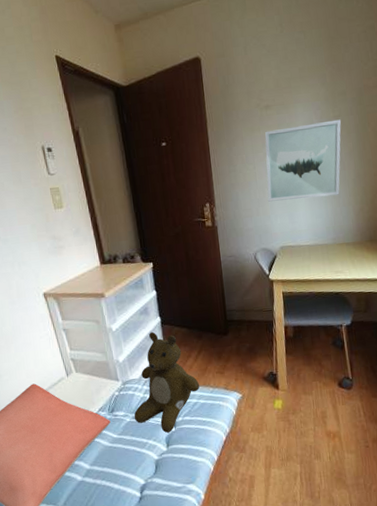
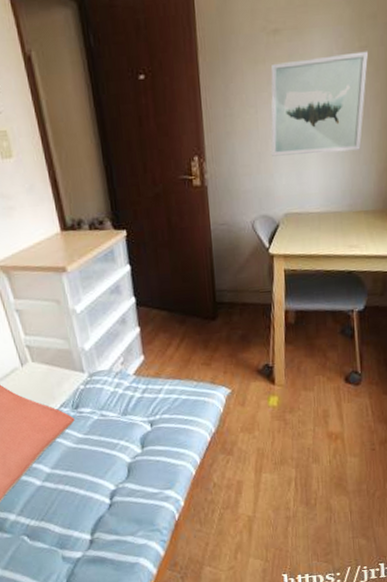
teddy bear: present [134,331,200,433] -> none [102,314,181,433]

